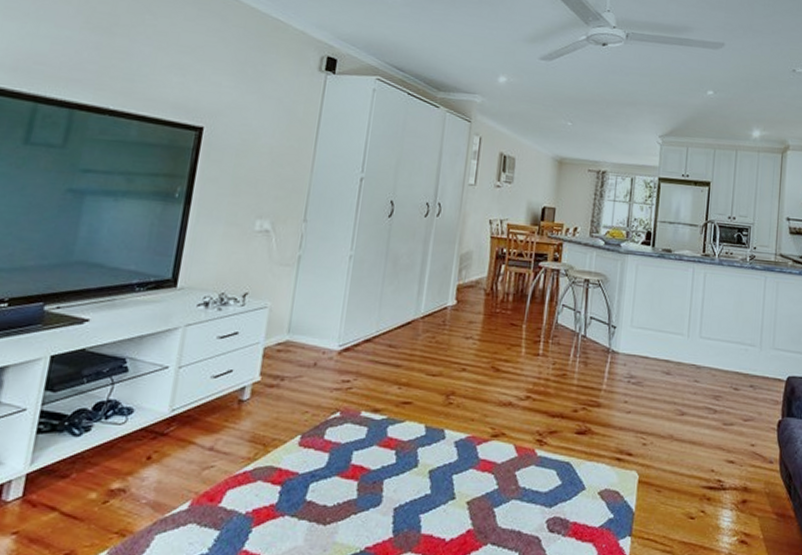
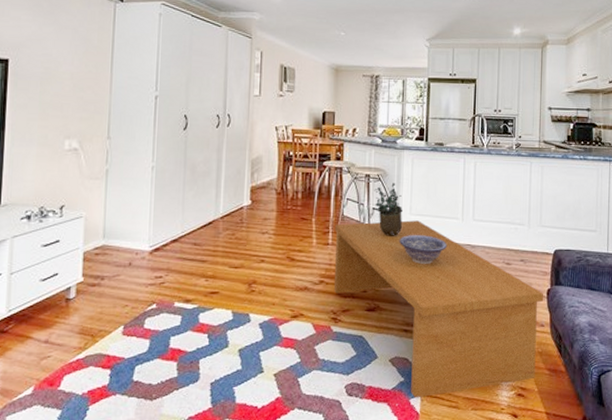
coffee table: none [541,333,774,539] -> present [333,220,544,398]
potted plant: none [593,290,624,350] -> present [374,183,404,236]
decorative bowl: none [617,350,671,384] -> present [399,235,448,264]

